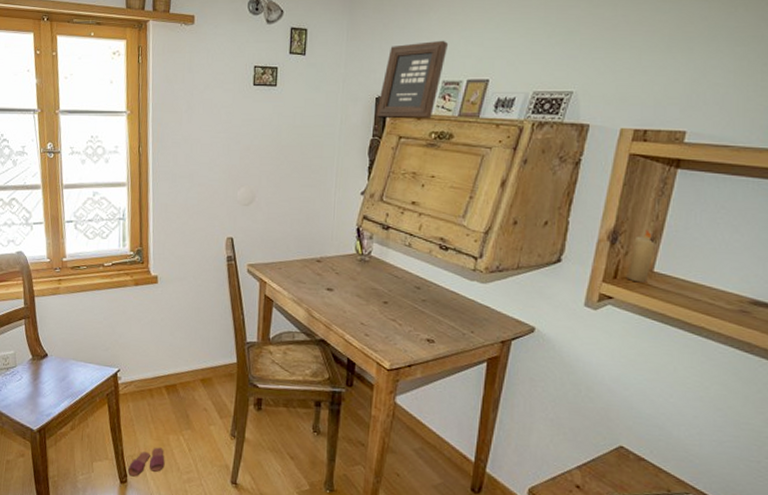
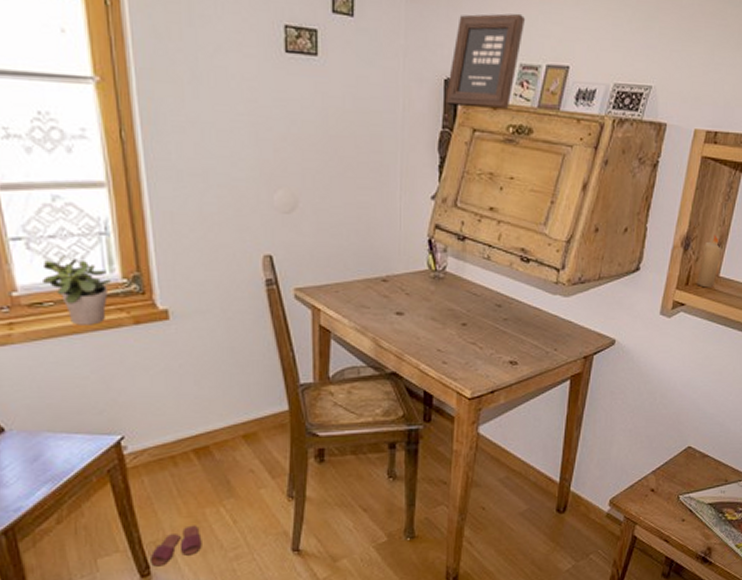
potted plant: none [81,234,123,285] -> present [41,255,111,325]

